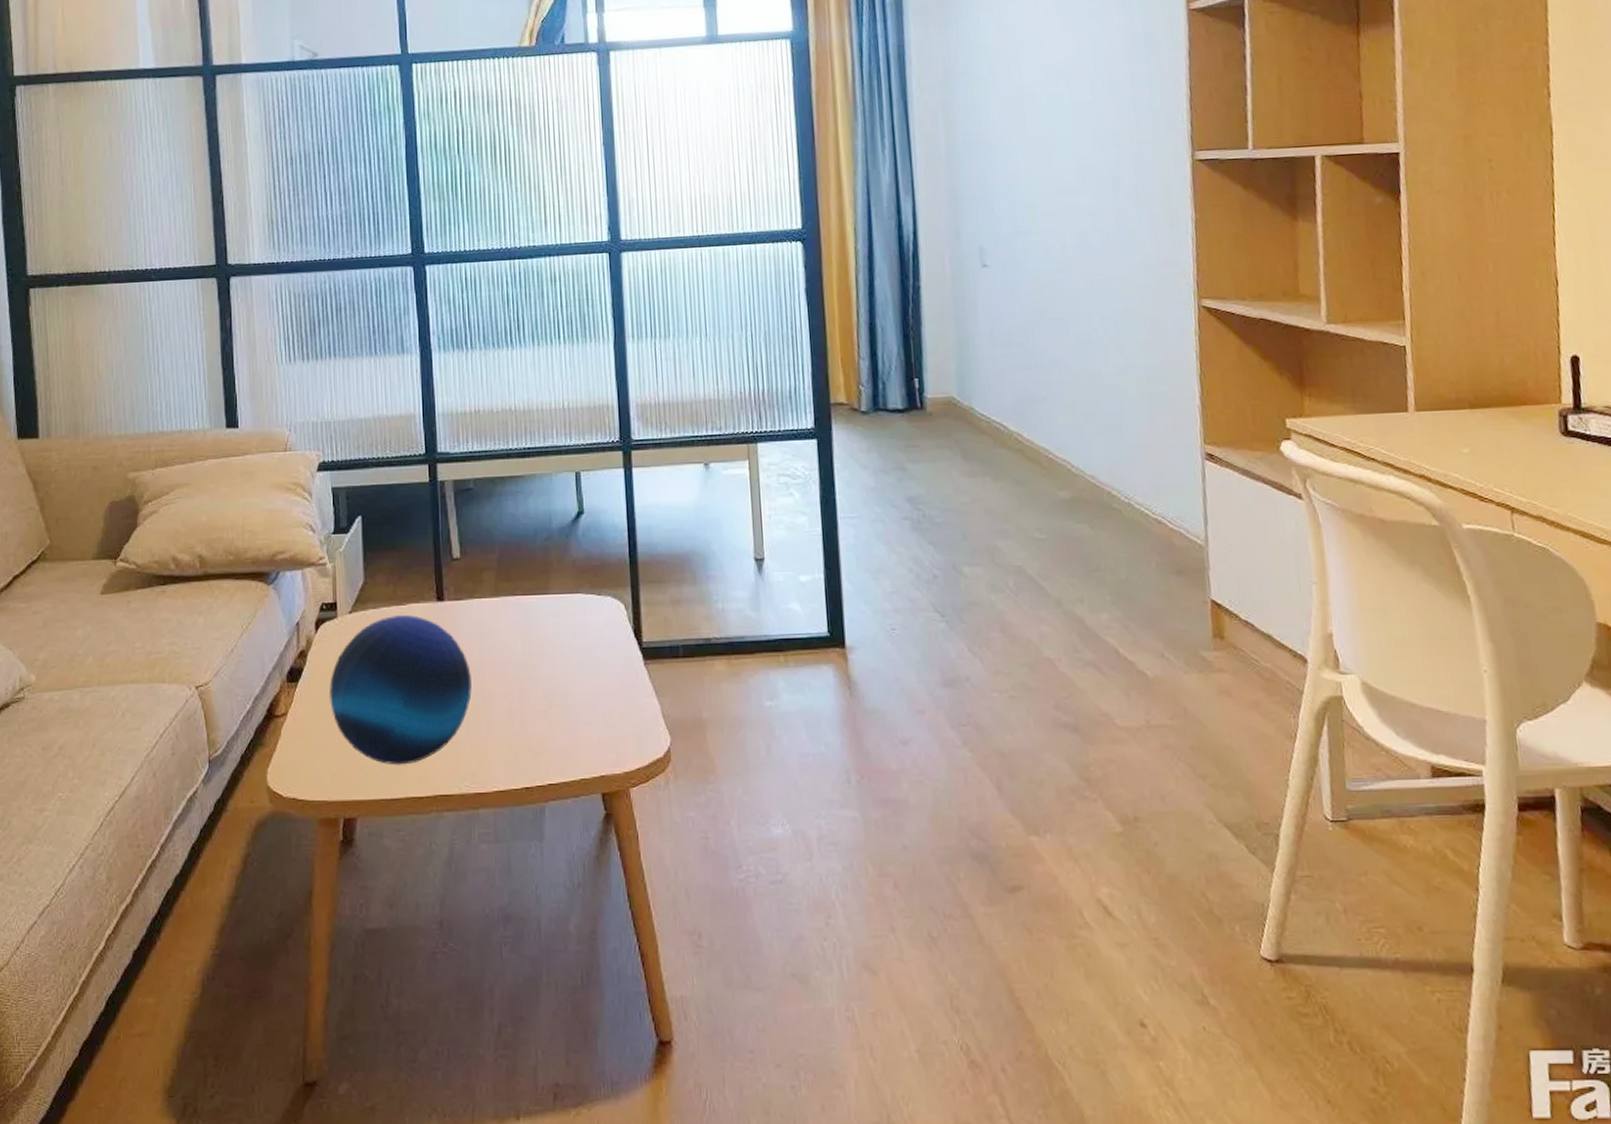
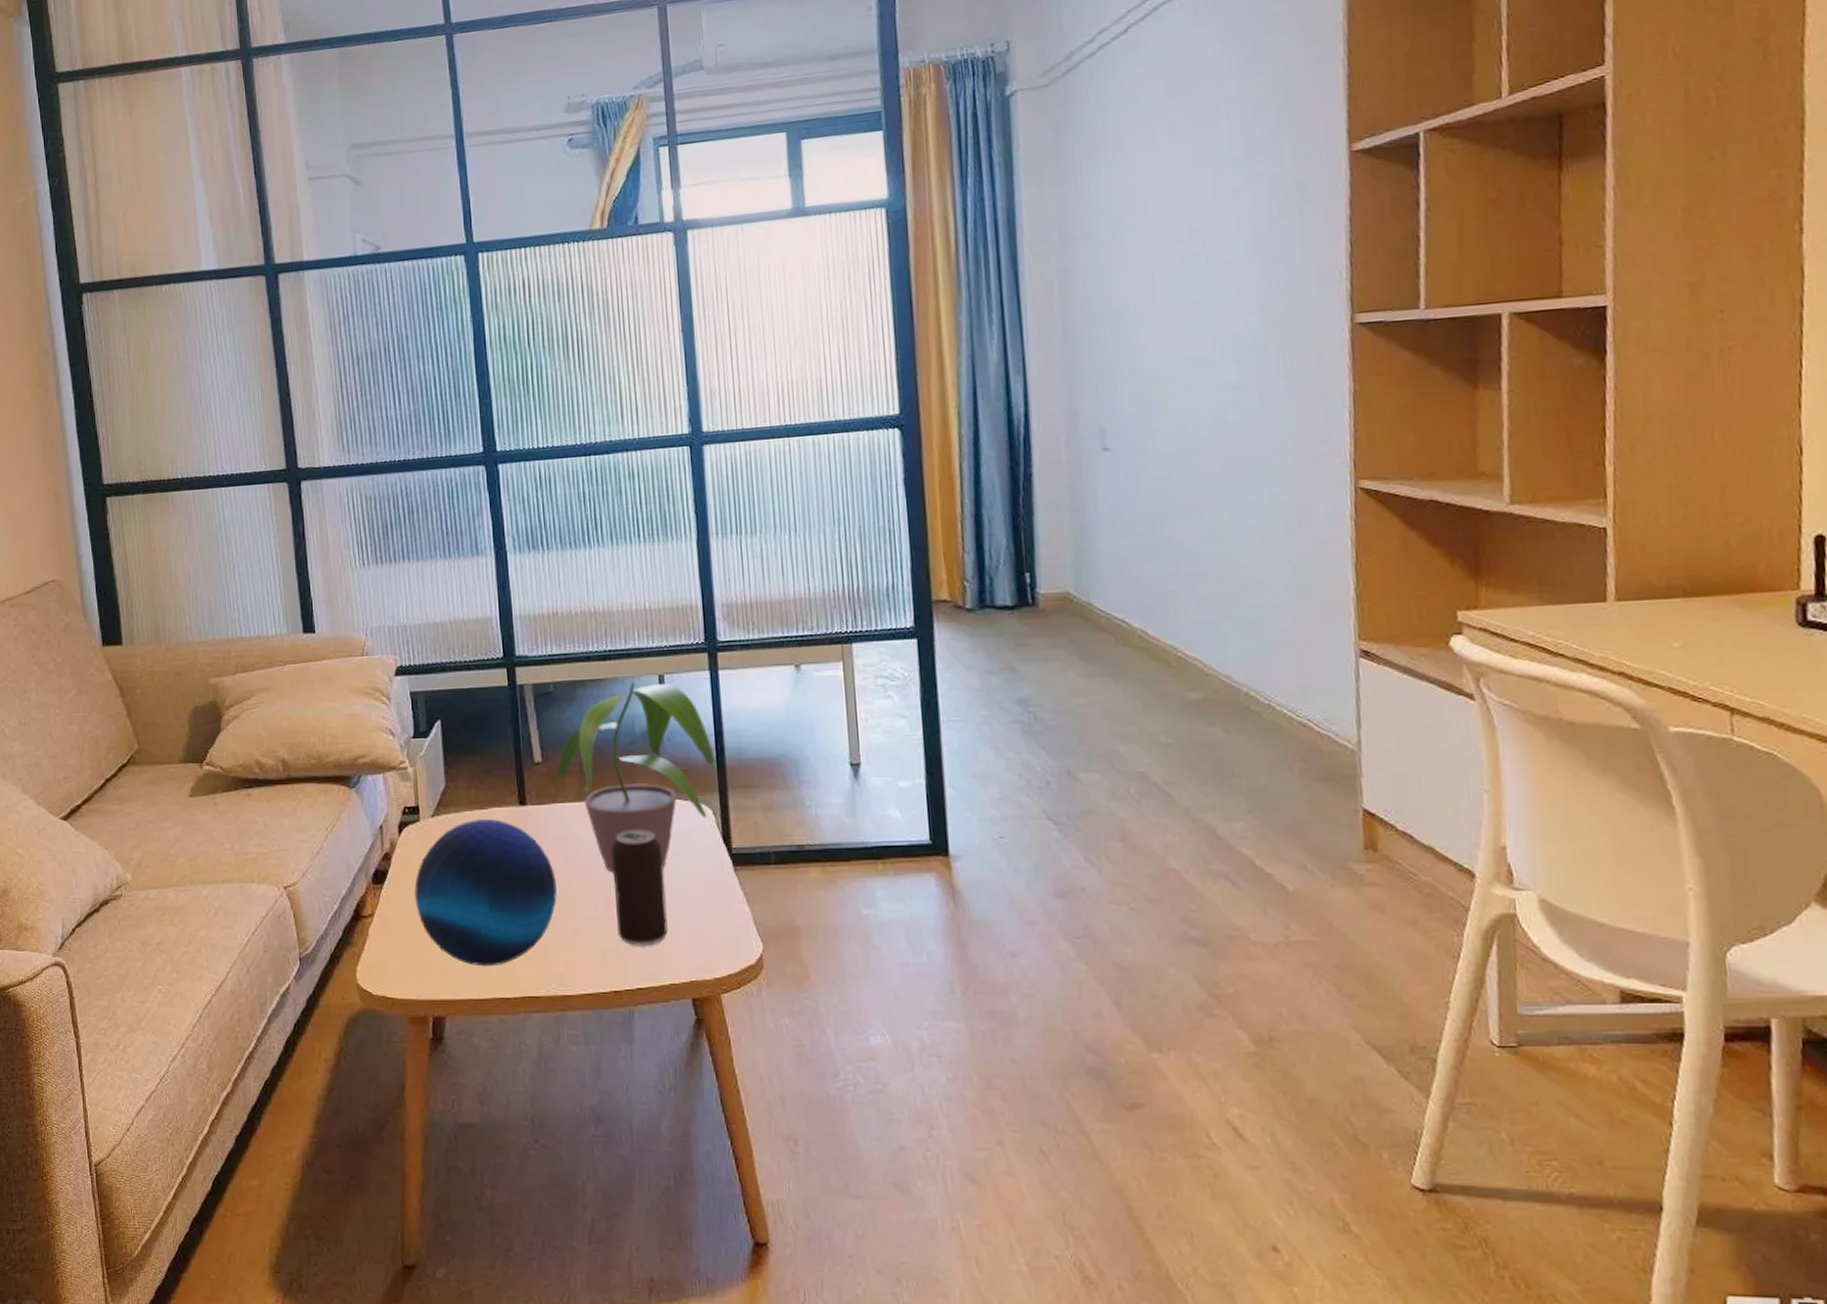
potted plant: none [474,478,628,668] -> present [556,681,715,873]
beverage can: none [526,624,579,741] -> present [611,829,668,946]

